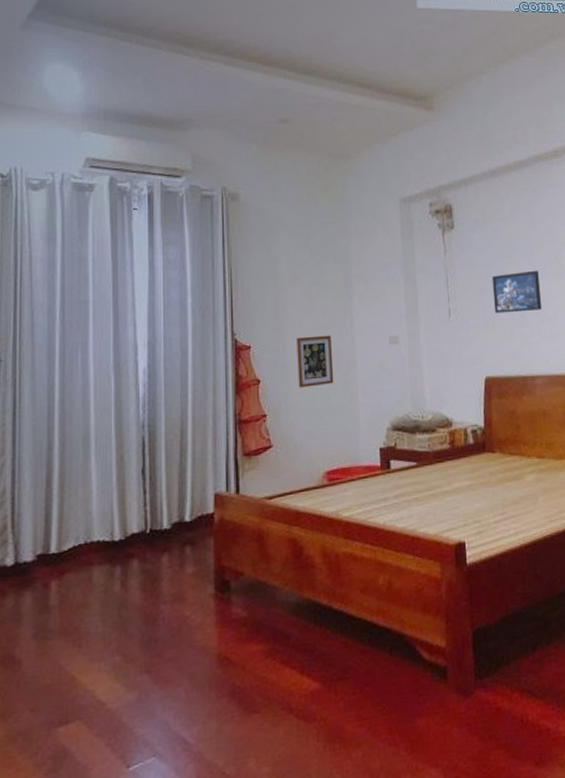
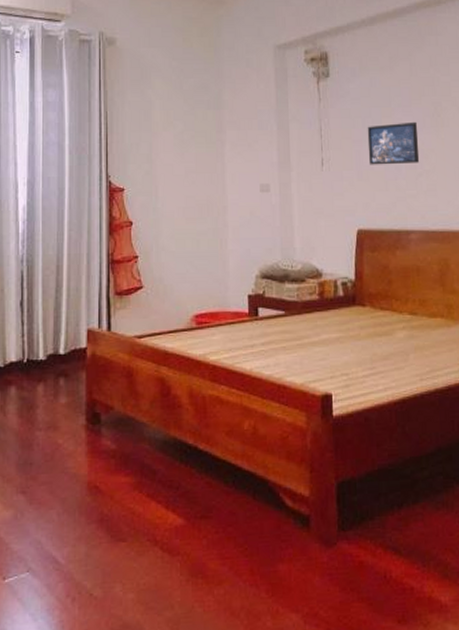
picture frame: present [297,335,334,388] -> none [169,181,204,232]

